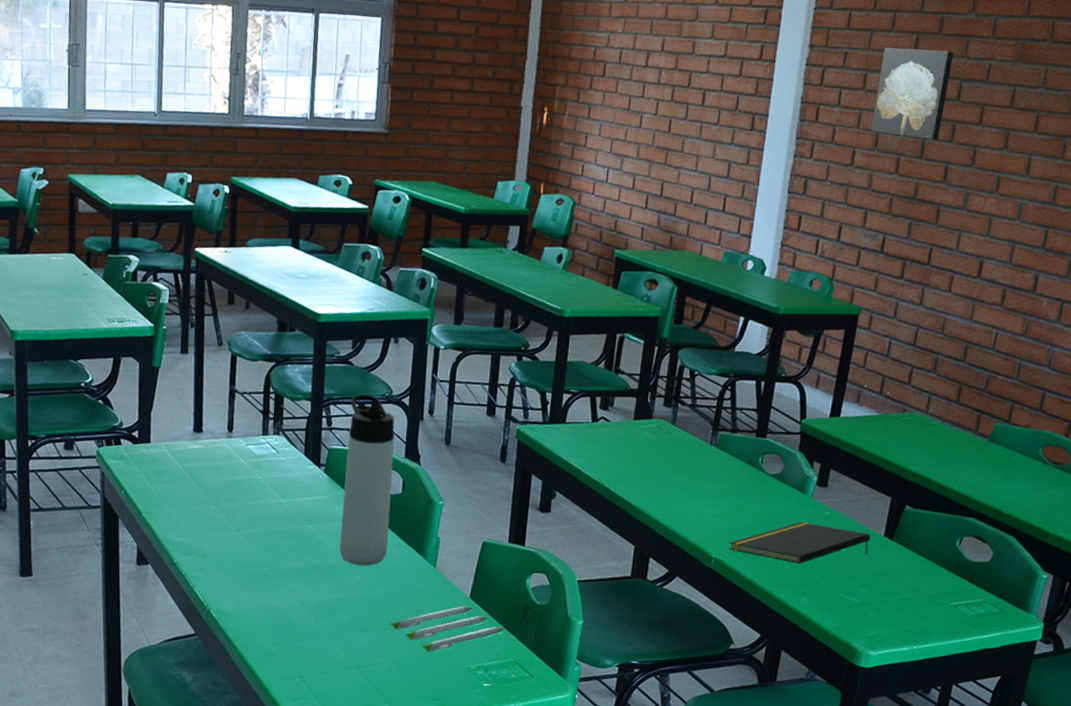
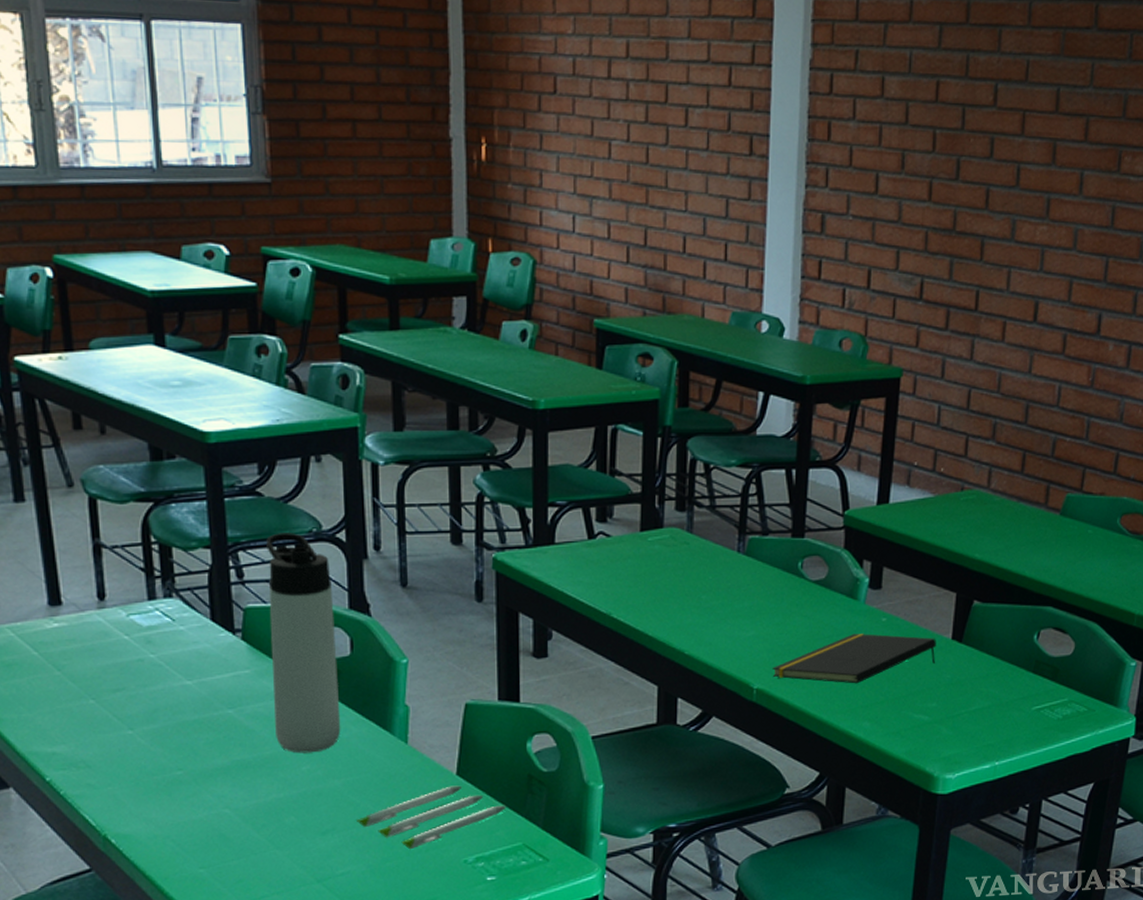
wall art: present [870,47,954,141] -> none [895,43,986,158]

